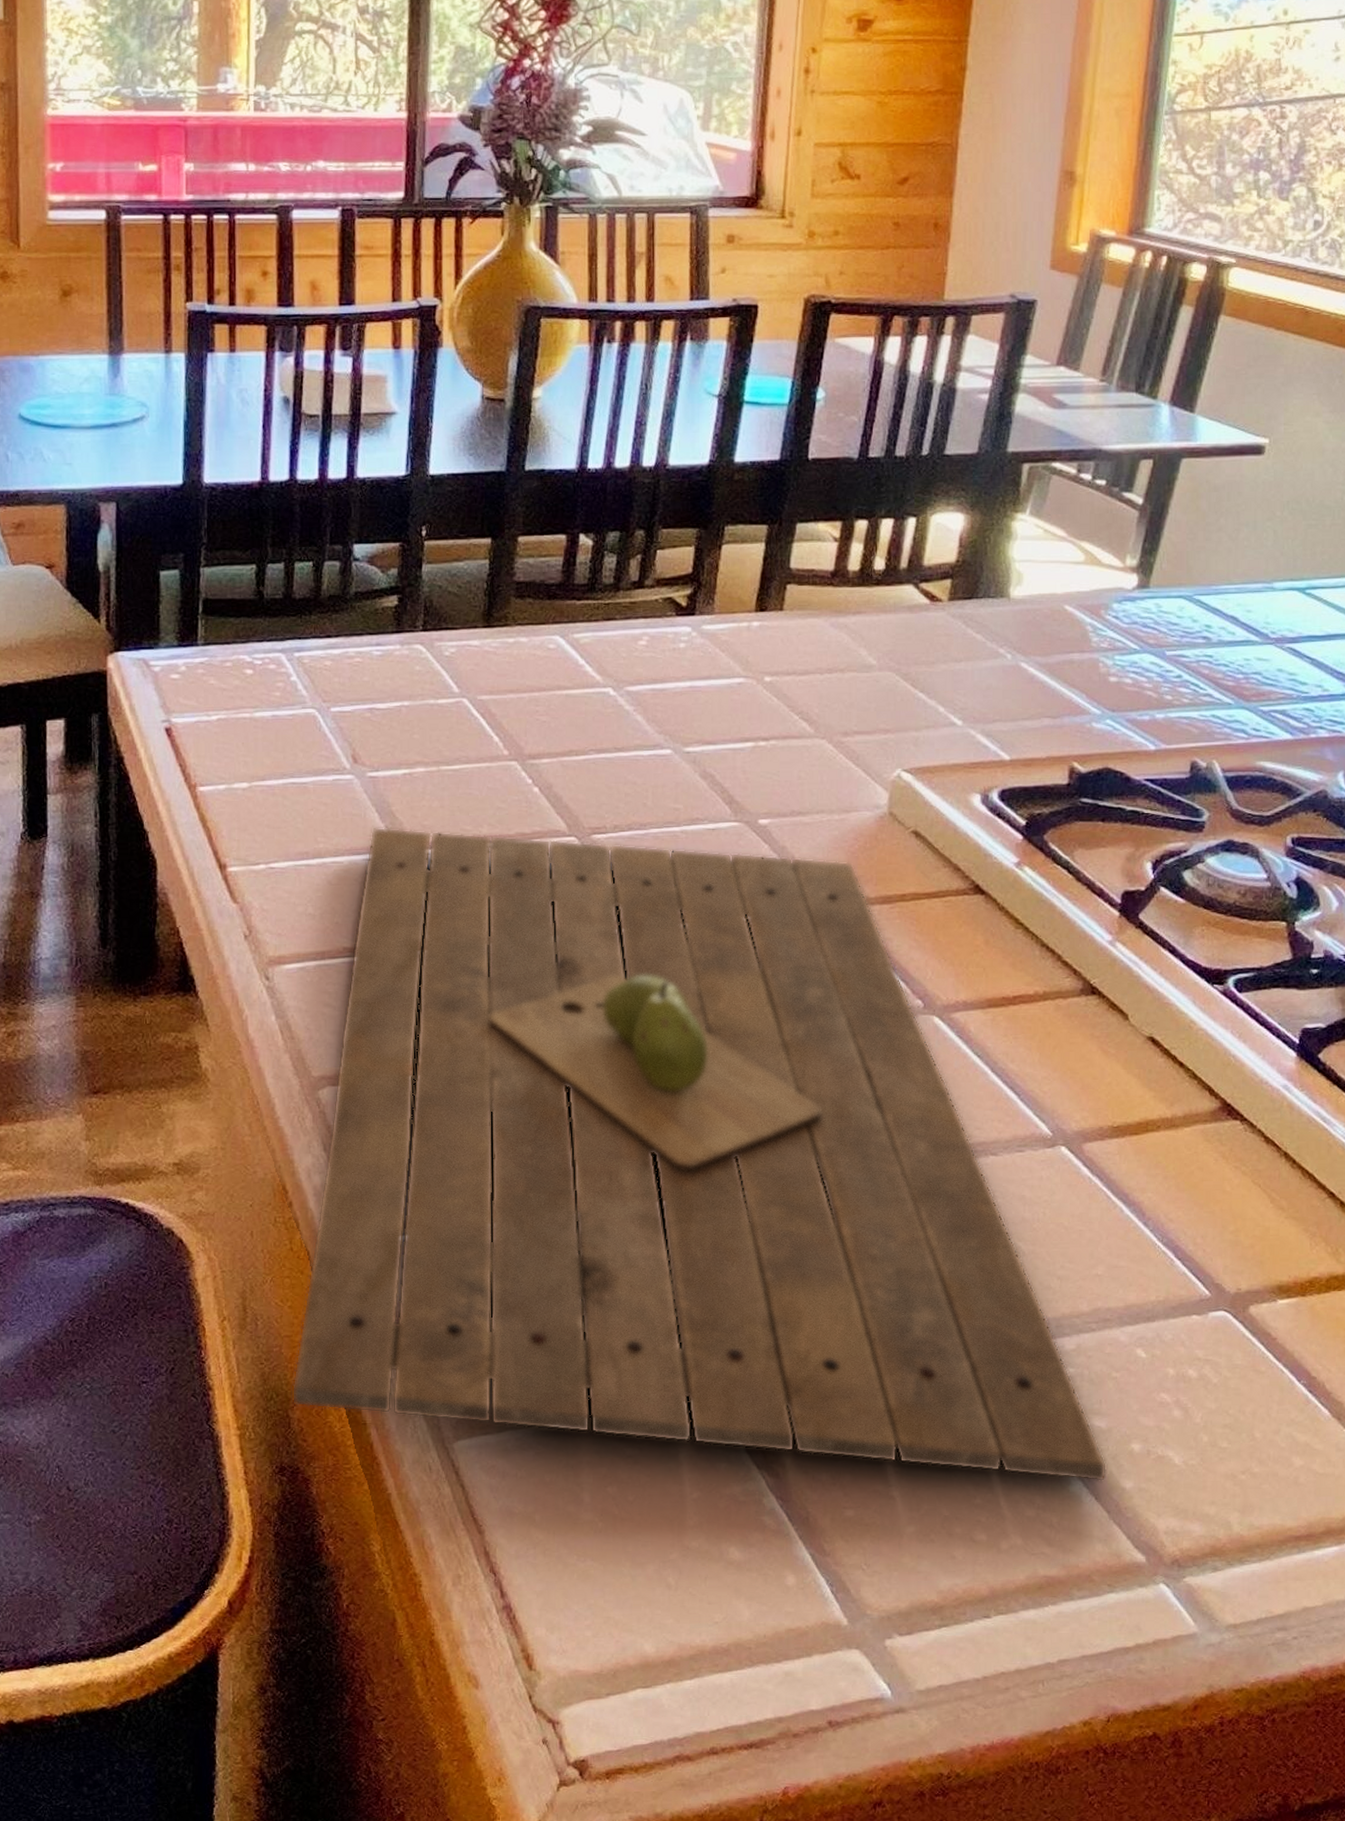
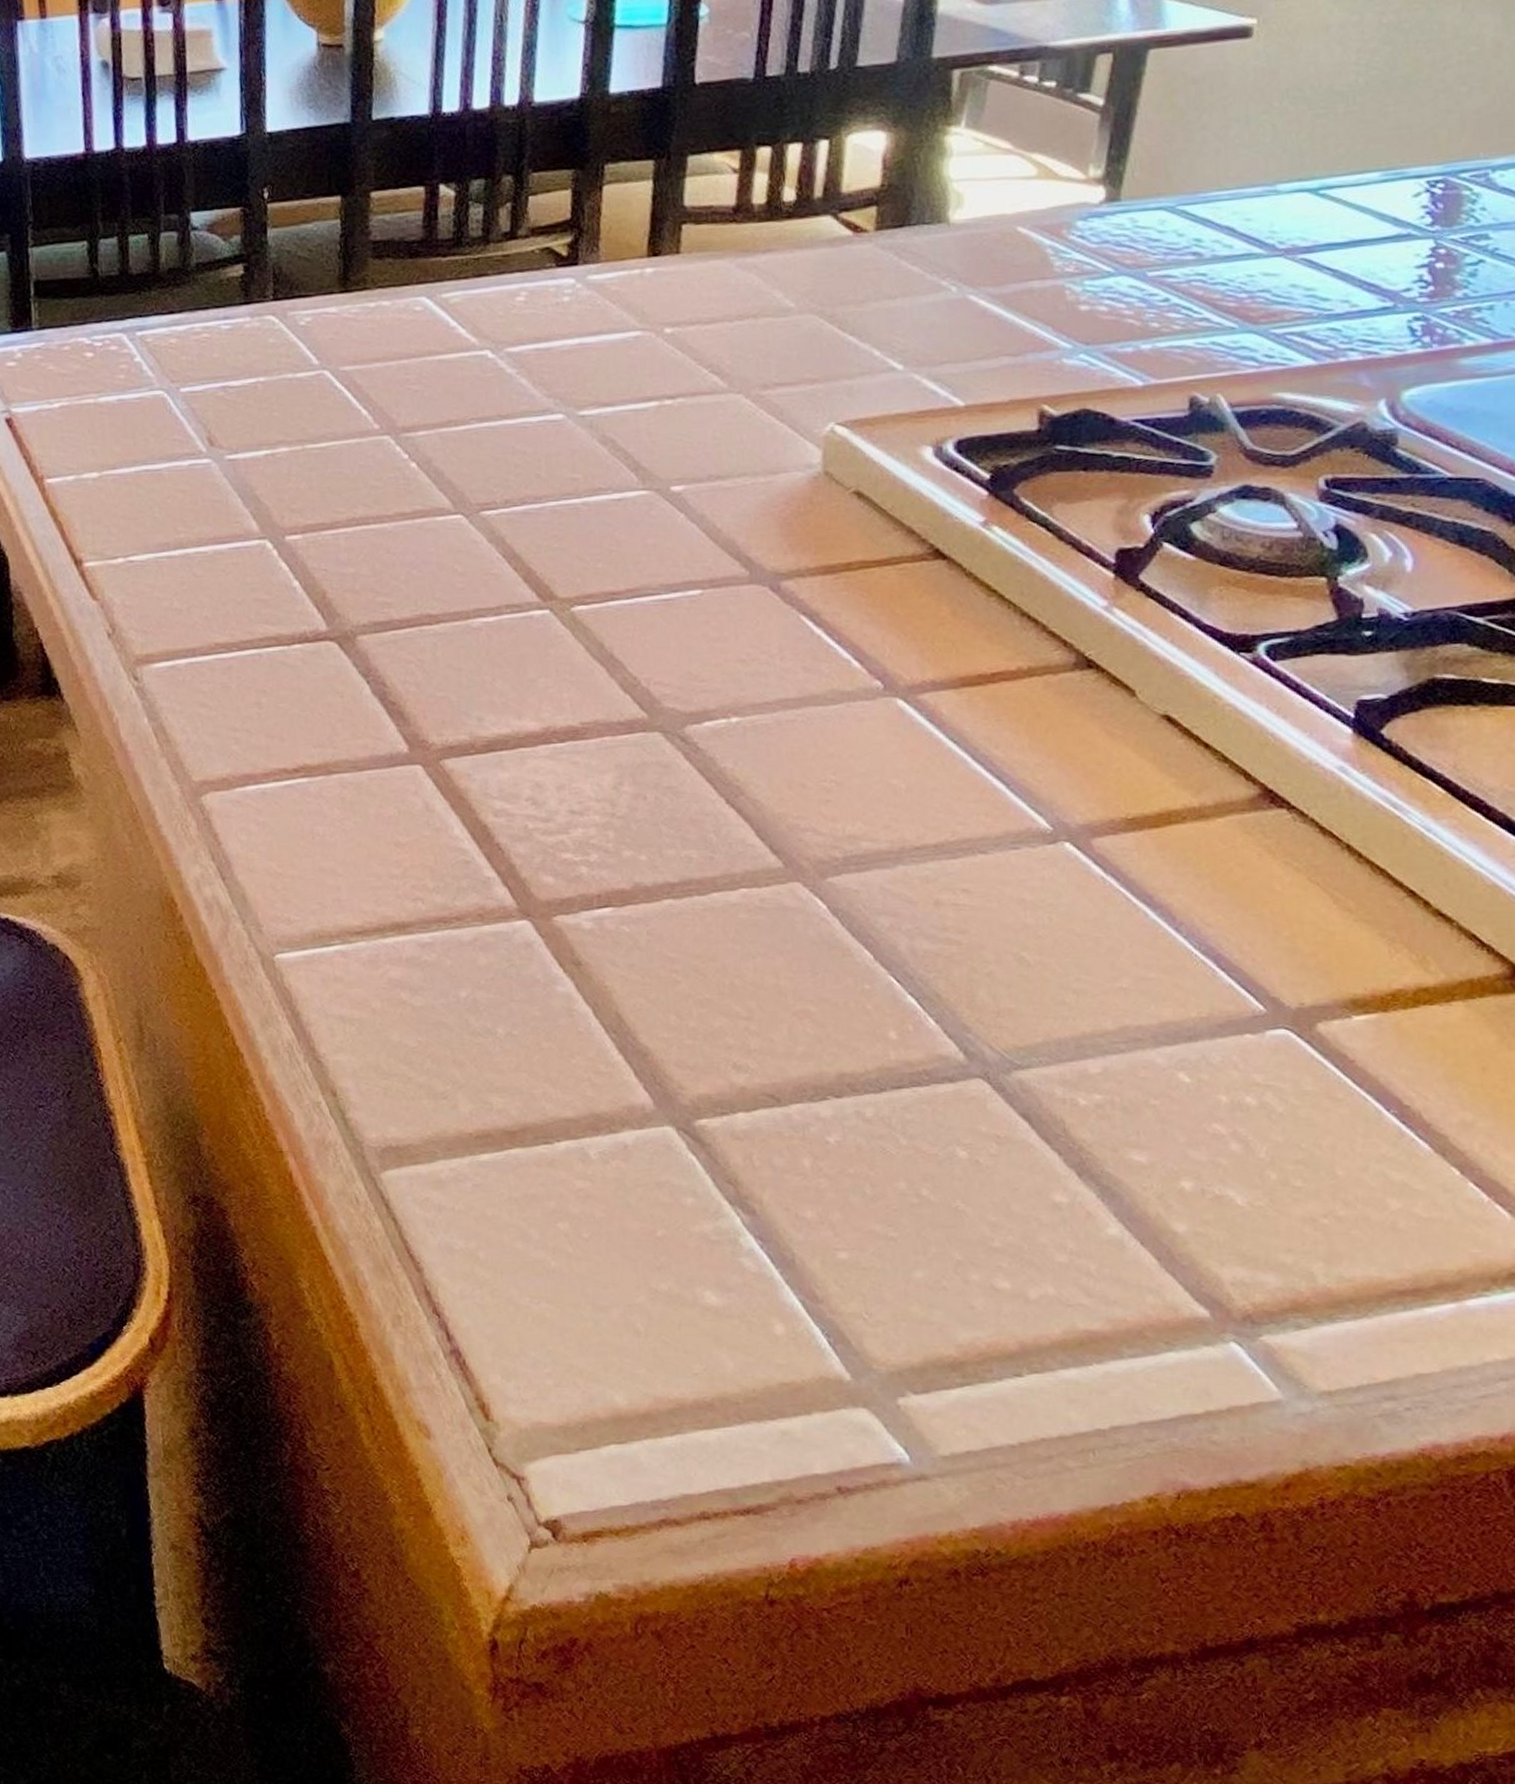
cutting board: present [291,827,1108,1482] -> none [198,512,1154,1225]

